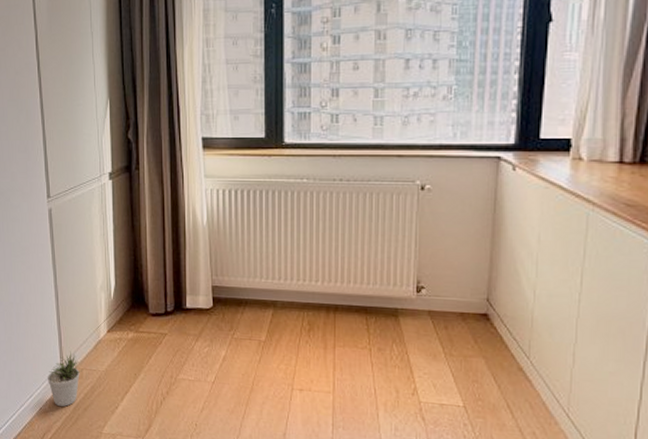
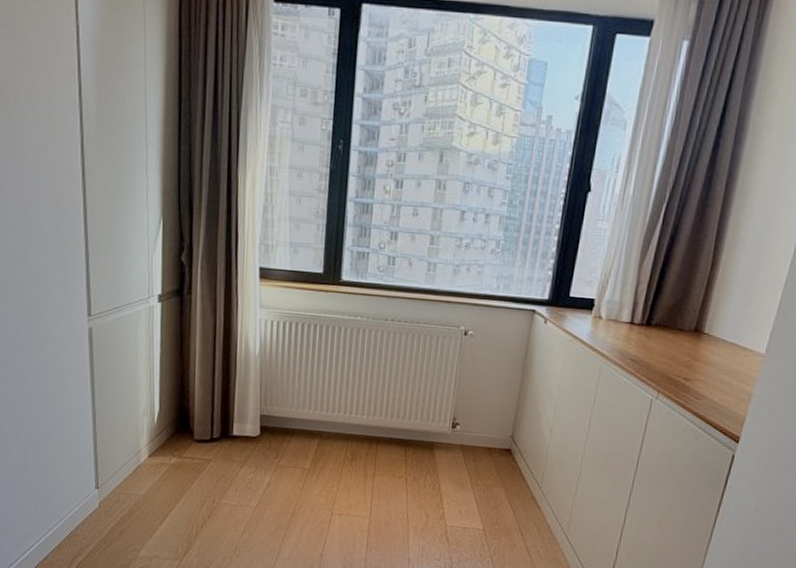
potted plant: present [48,351,83,407] -> none [81,475,120,530]

